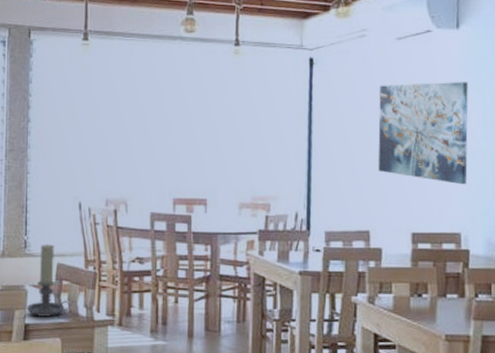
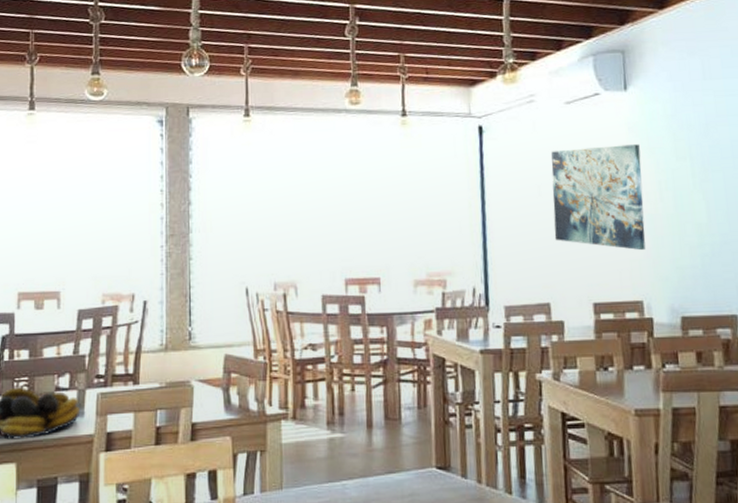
candle holder: present [26,244,70,317] -> none [192,334,240,414]

